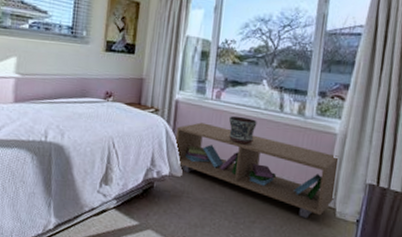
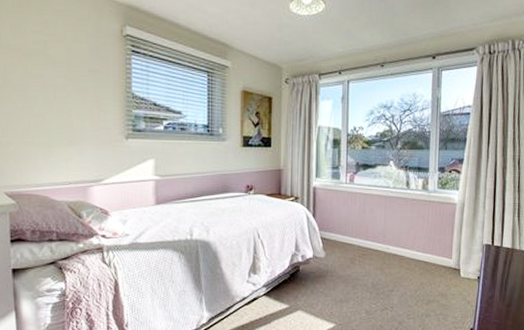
storage bench: present [175,122,341,218] -> none [316,205,461,281]
cup: present [229,116,257,144] -> none [363,196,388,221]

